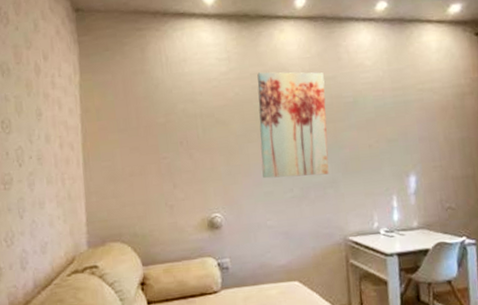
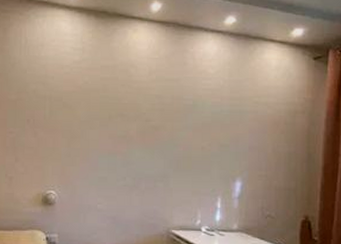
wall art: present [257,72,329,179] -> none [99,66,168,169]

